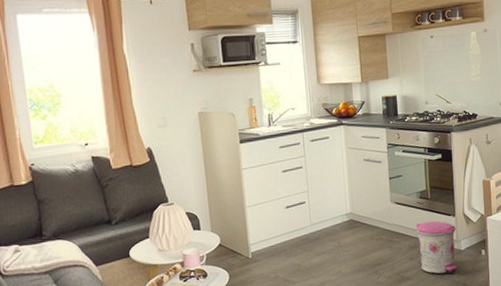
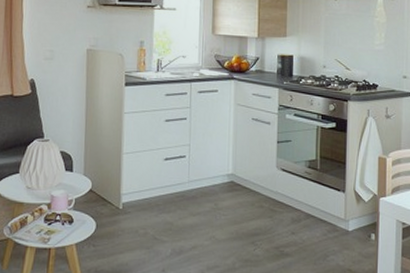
trash can: present [415,221,458,274] -> none [301,194,344,255]

